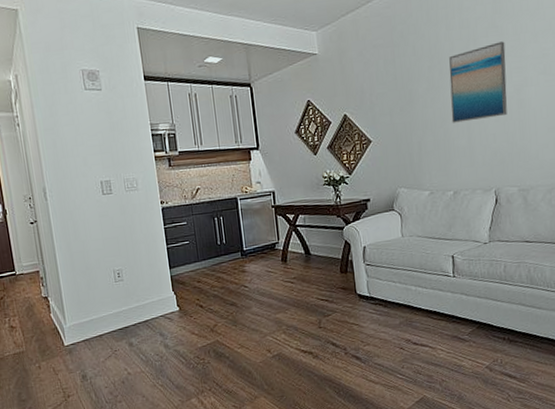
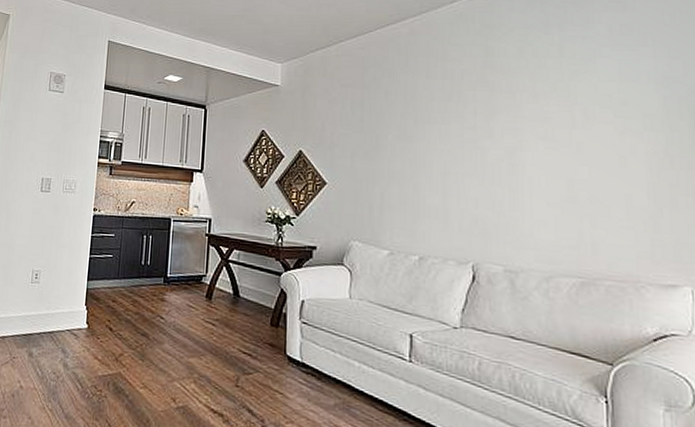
wall art: present [449,41,507,123] -> none [424,97,497,180]

